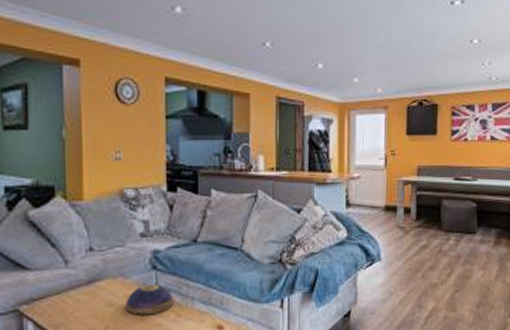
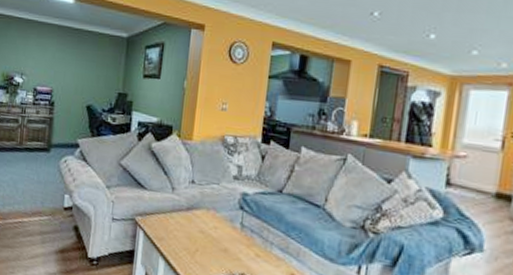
decorative bowl: present [126,283,174,315] -> none [213,221,255,249]

